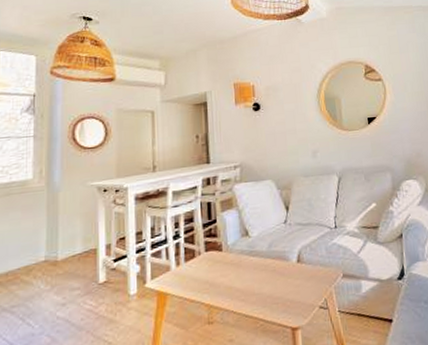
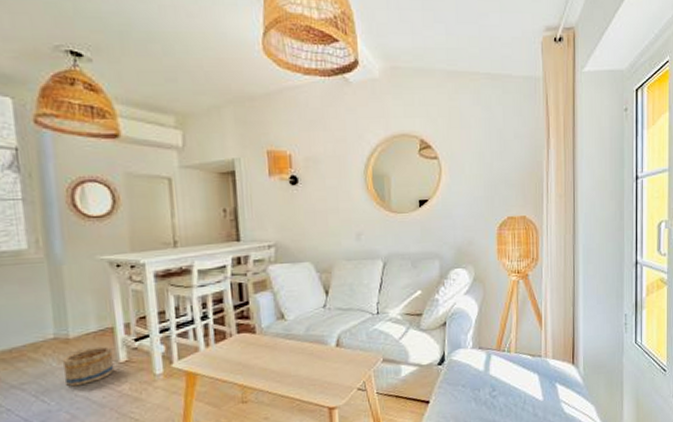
basket: none [49,267,94,309] -> present [62,346,115,387]

